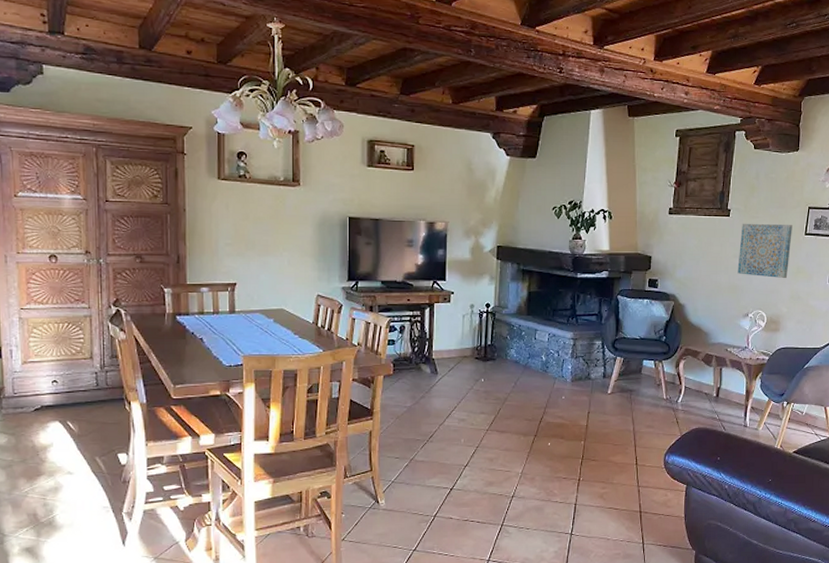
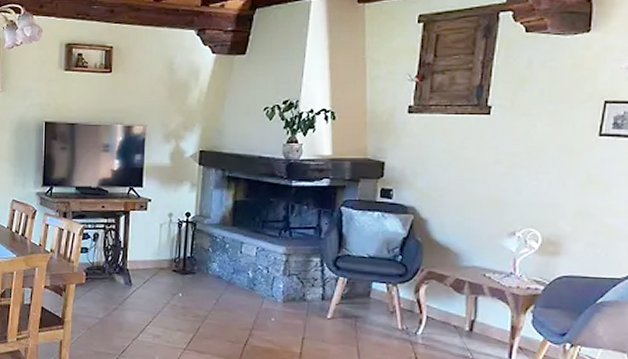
wall art: present [737,223,792,278] -> none [500,122,580,189]

